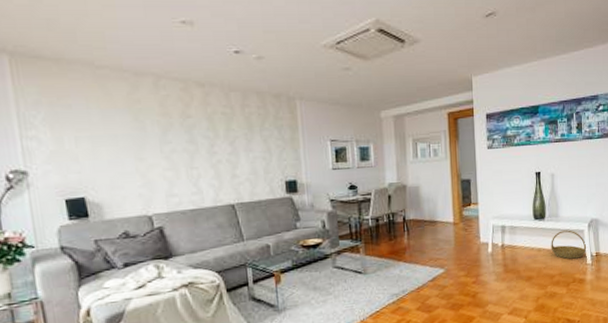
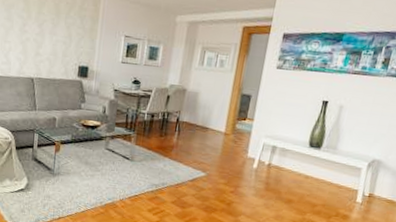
basket: present [551,230,587,259] -> none [319,164,361,195]

